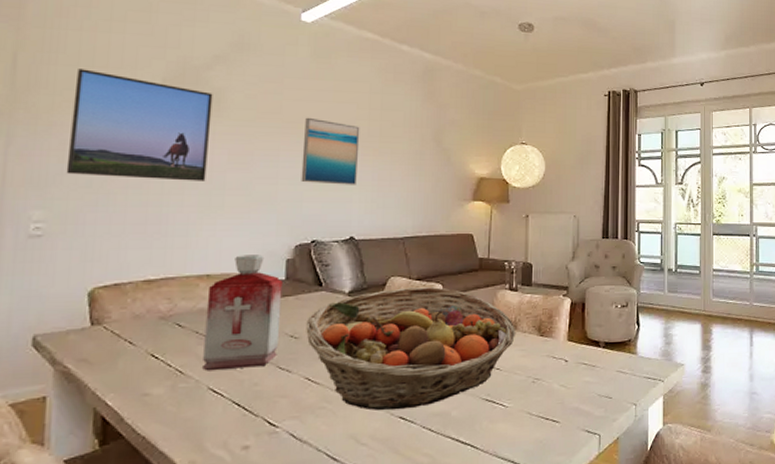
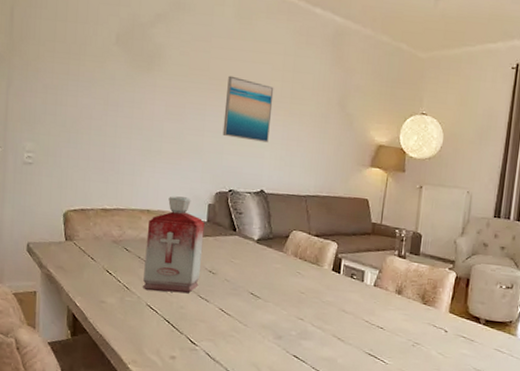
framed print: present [66,69,213,181] -> none [48,23,155,128]
fruit basket: present [306,287,517,410] -> none [221,241,402,350]

